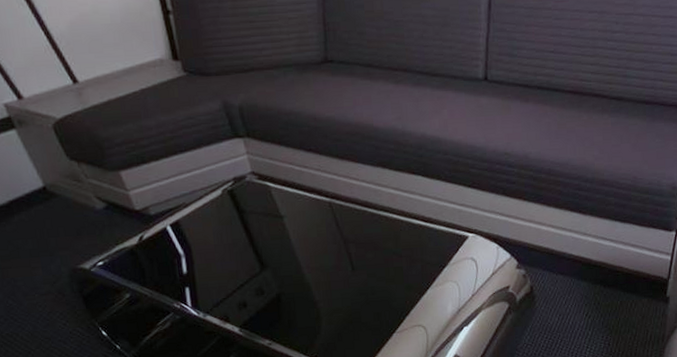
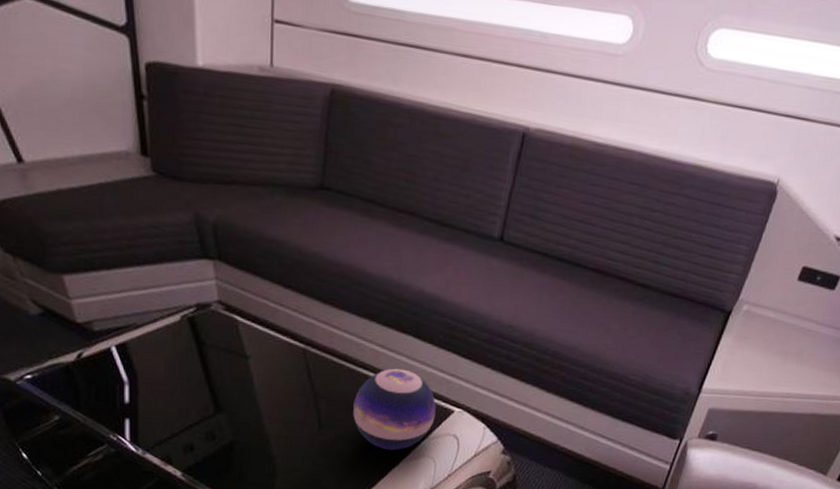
decorative sphere: none [379,206,453,281] -> present [353,368,436,451]

